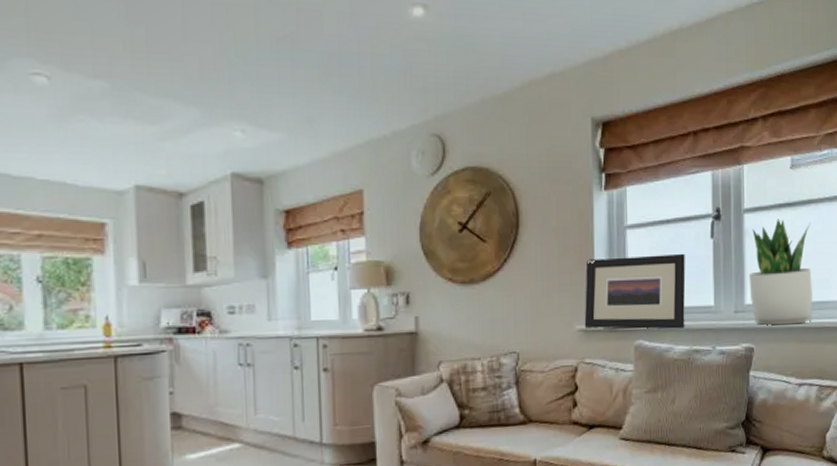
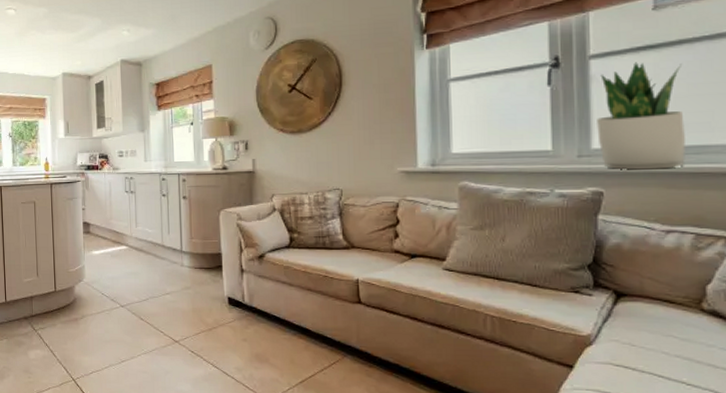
picture frame: present [584,253,686,329] -> none [406,101,517,172]

